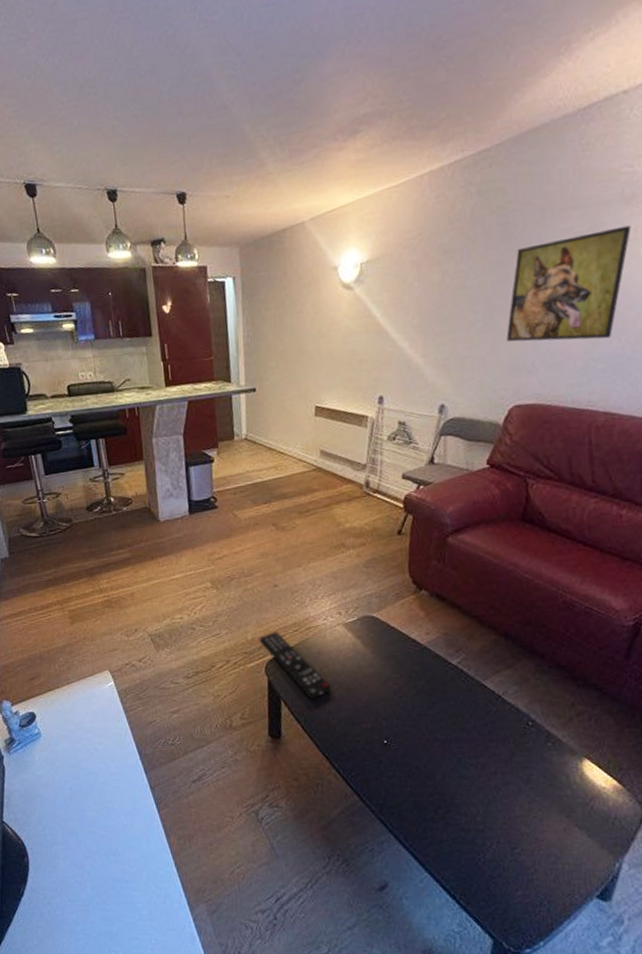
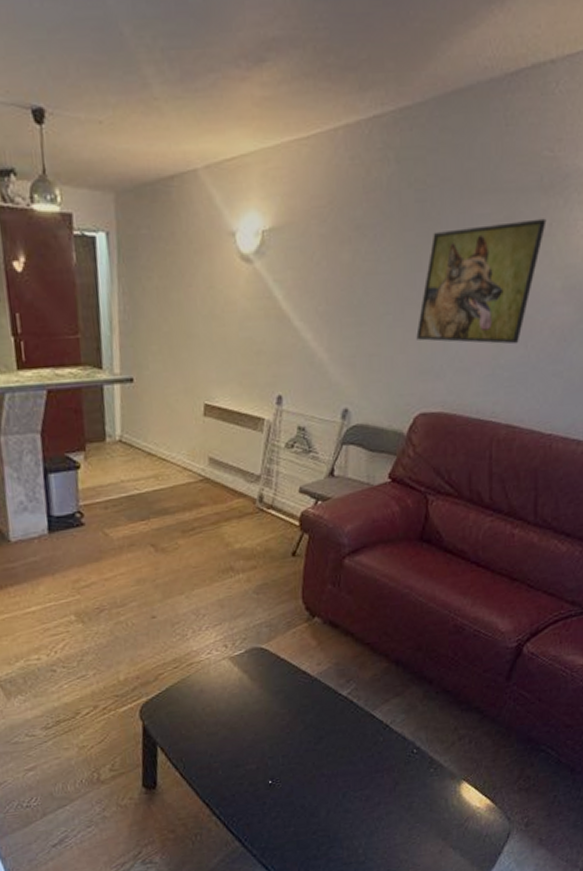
remote control: present [258,632,331,700] -> none [132,670,214,744]

